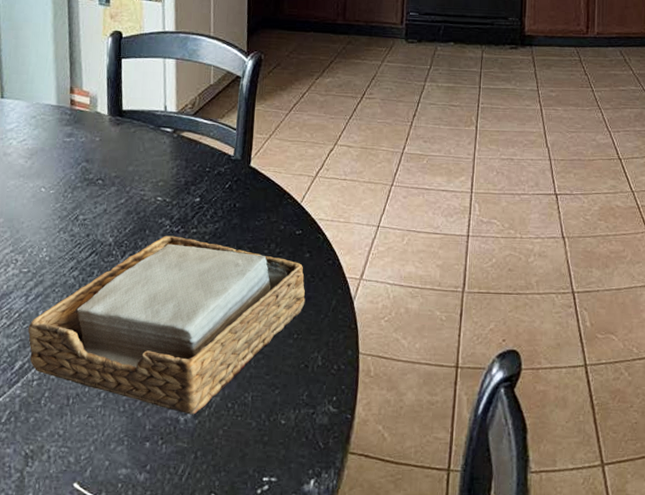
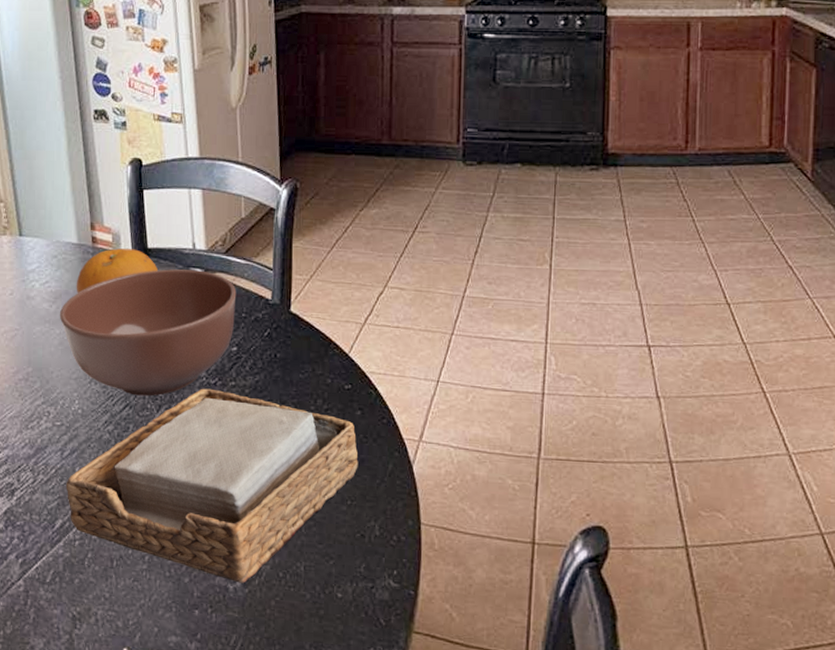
bowl: none [34,129,202,244] -> present [59,269,237,396]
fruit: none [52,110,131,151] -> present [76,248,158,294]

